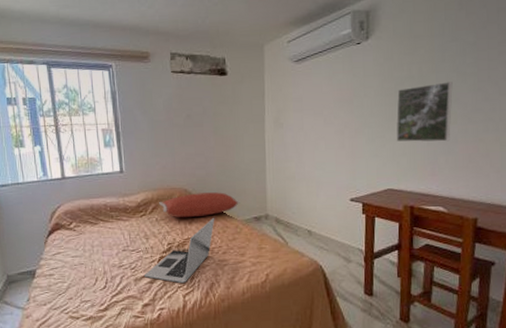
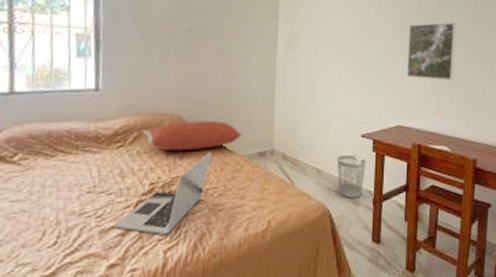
wastebasket: none [327,218,356,256] -> present [337,155,367,199]

